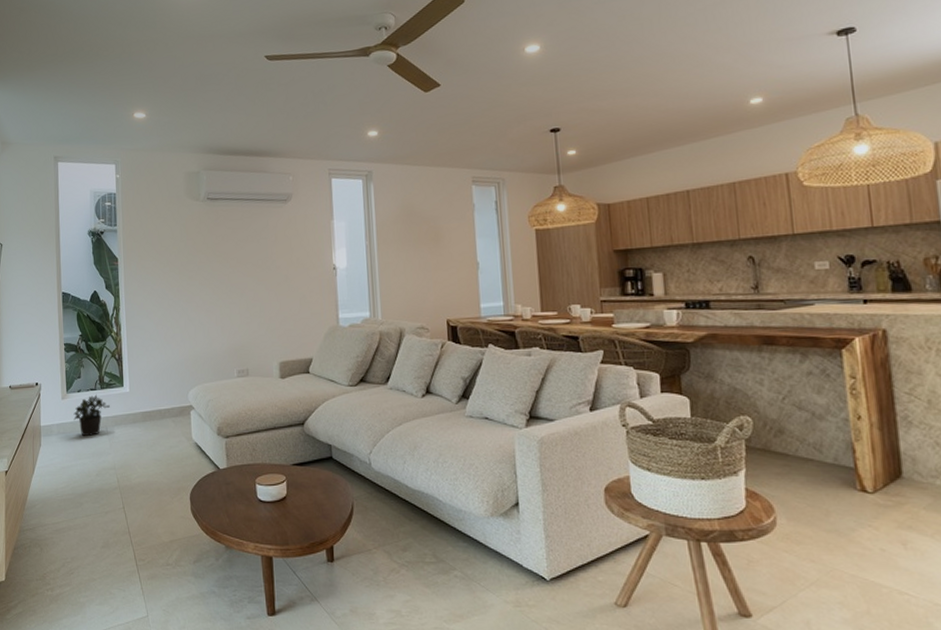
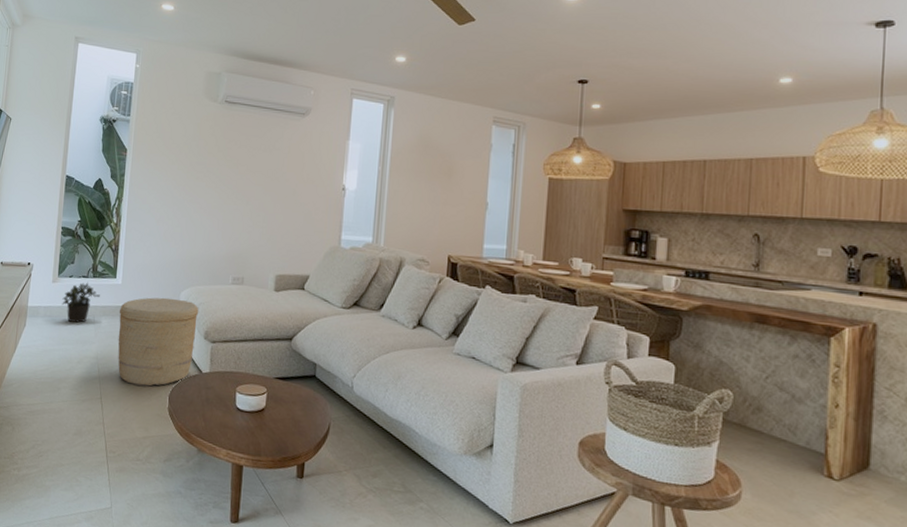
basket: none [131,399,209,490] -> present [118,297,199,387]

